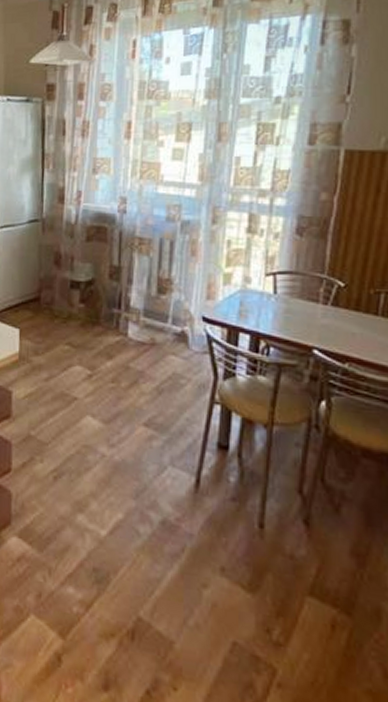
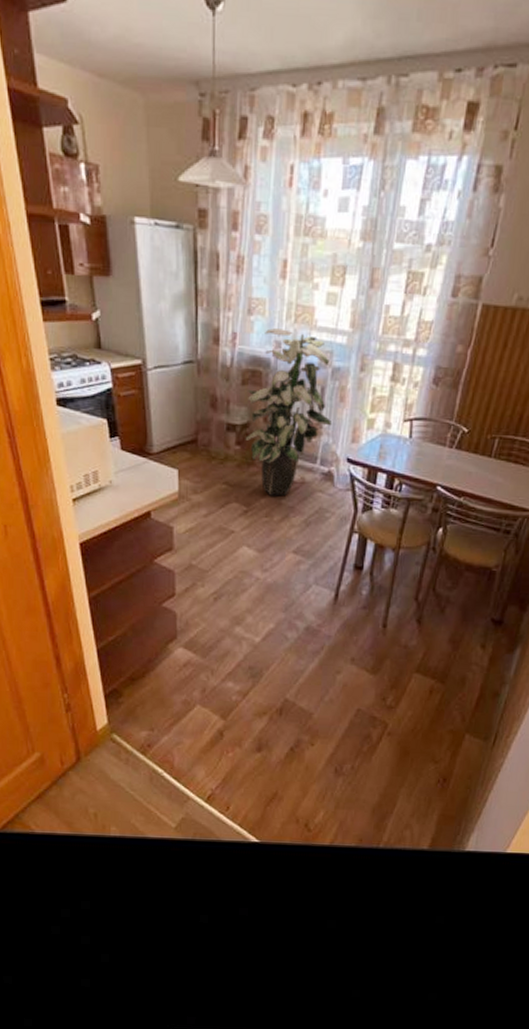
indoor plant: none [89,185,184,359] -> present [245,328,333,496]

